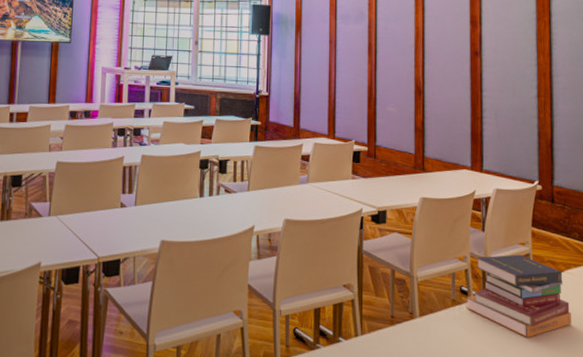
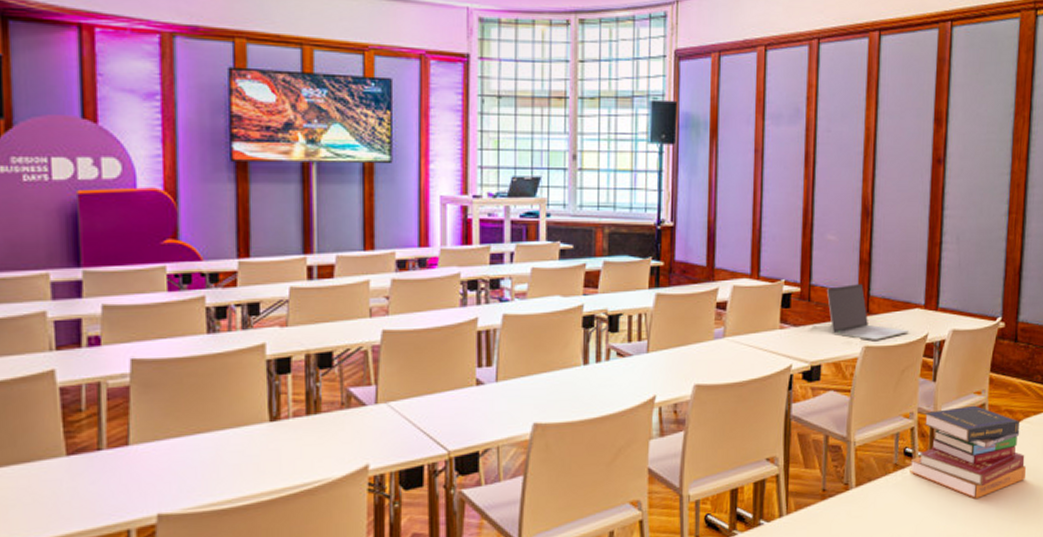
laptop: none [388,147,459,194] -> present [826,284,909,342]

